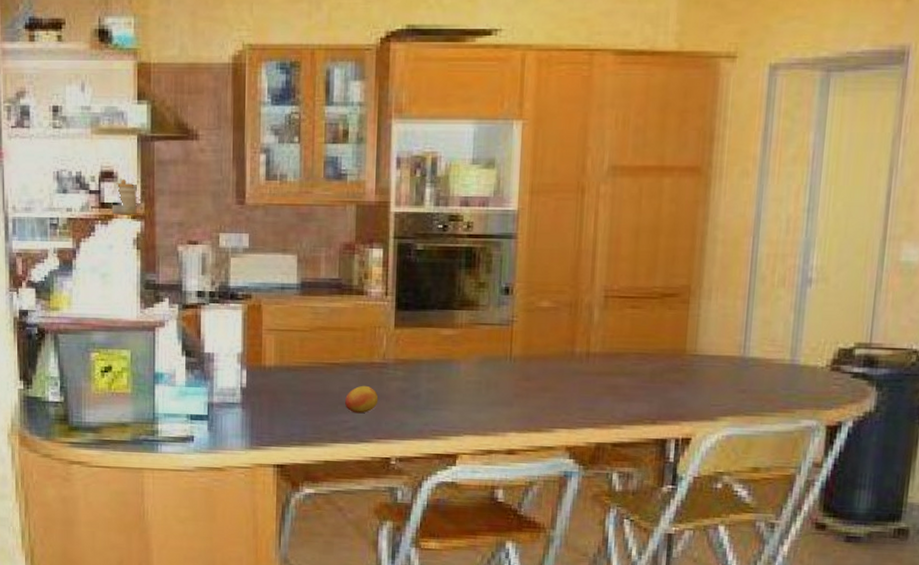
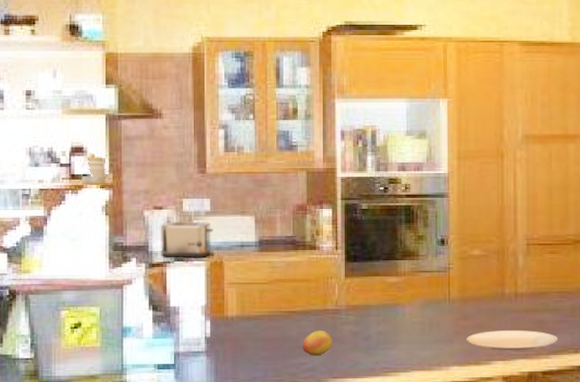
toaster: none [194,258,252,300] -> present [160,221,213,258]
plate: none [527,394,634,419] -> present [466,330,558,351]

